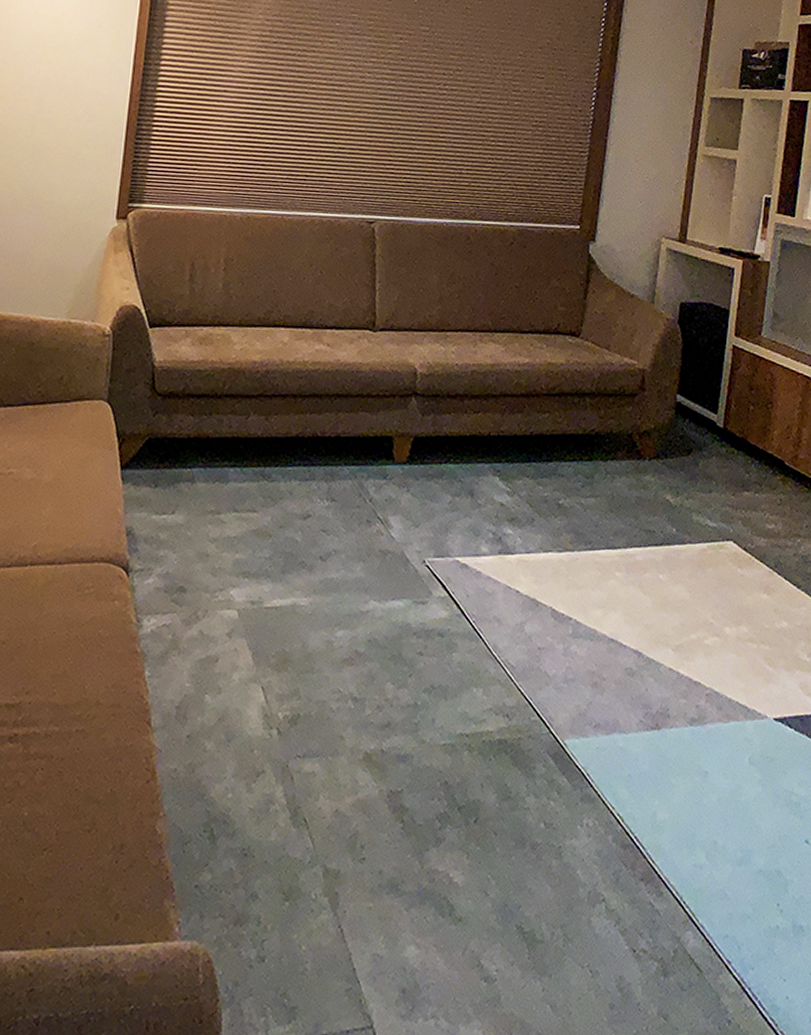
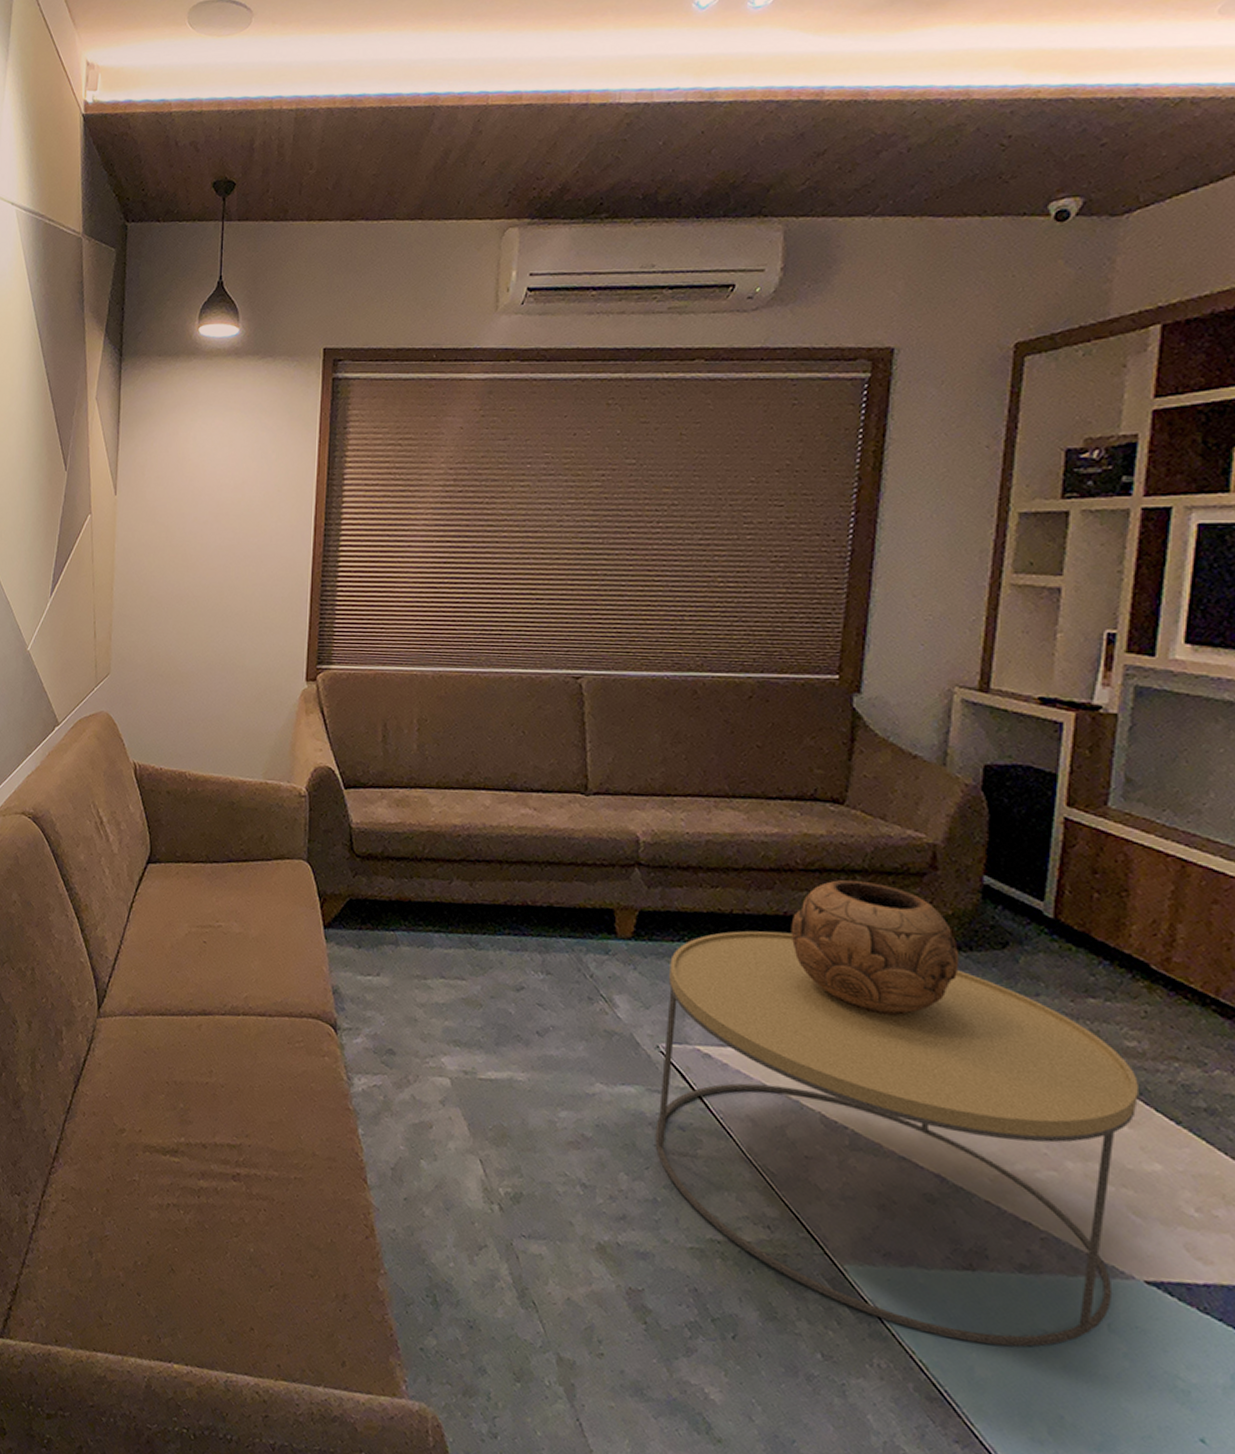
coffee table: none [418,450,774,791] -> present [655,930,1138,1347]
decorative bowl: none [535,402,658,518] -> present [790,880,960,1017]

